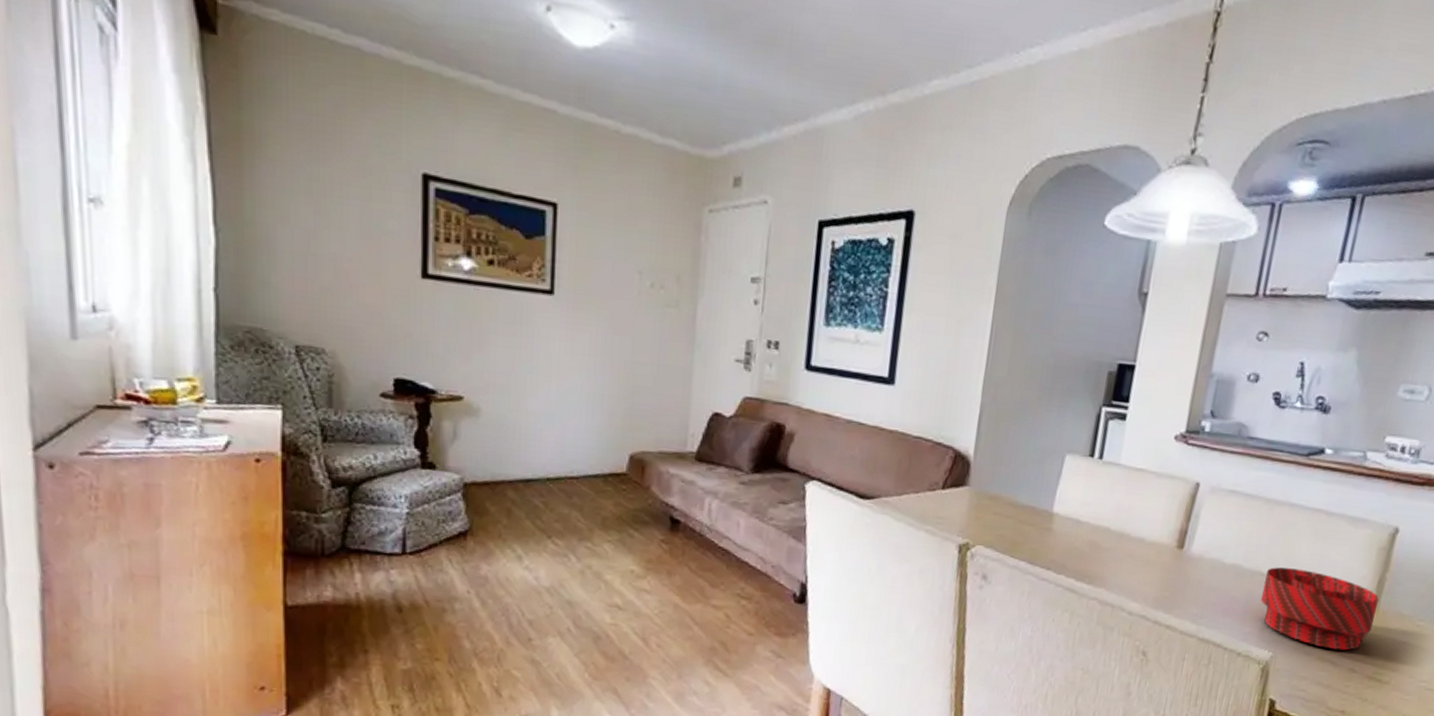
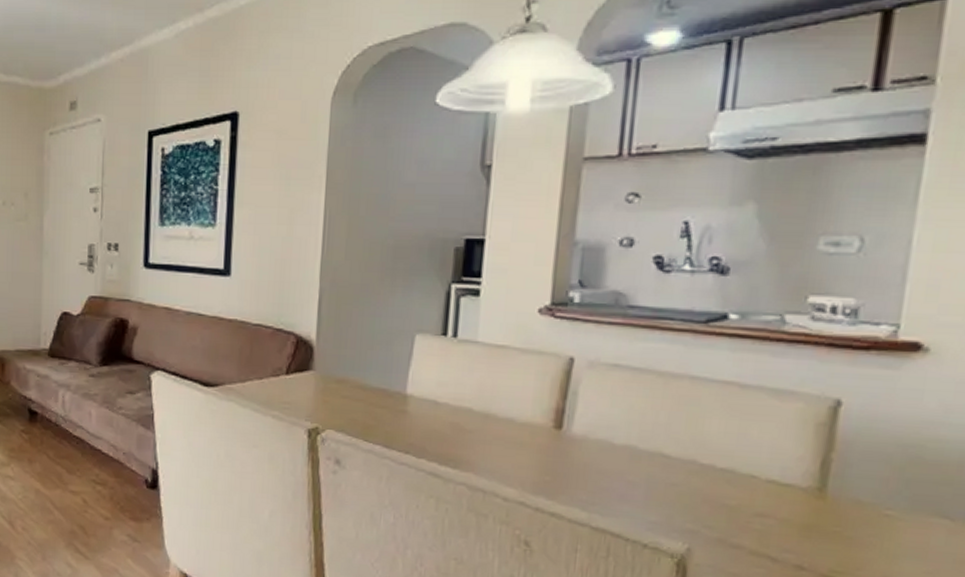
bowl: present [1261,567,1379,651] -> none [666,447,825,544]

